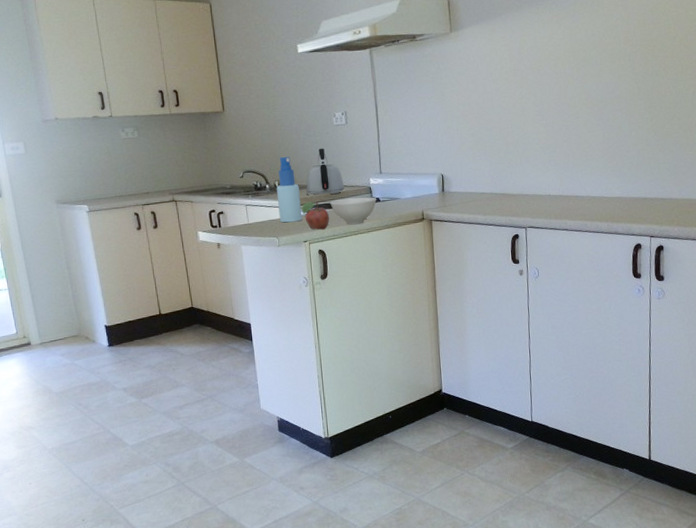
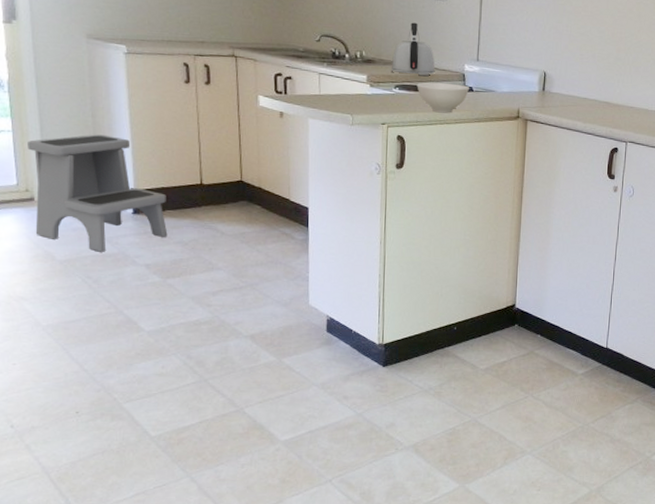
step stool: none [21,282,138,382] -> present [28,134,168,252]
spray bottle: present [276,156,303,223] -> none [356,25,384,101]
fruit: present [302,201,330,231] -> none [384,80,415,114]

